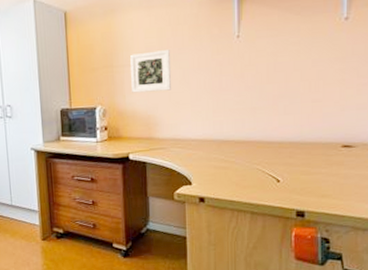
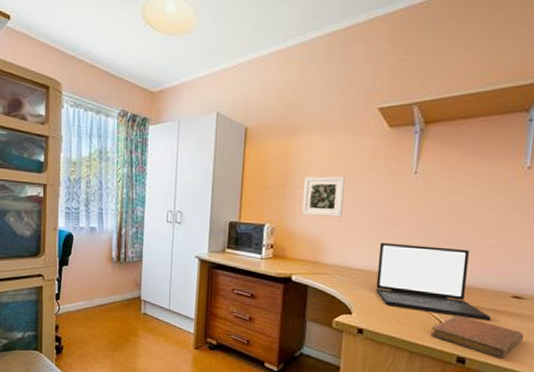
laptop: none [211,107,325,173] -> present [376,242,491,322]
notebook: none [269,171,357,207] -> present [430,315,525,359]

